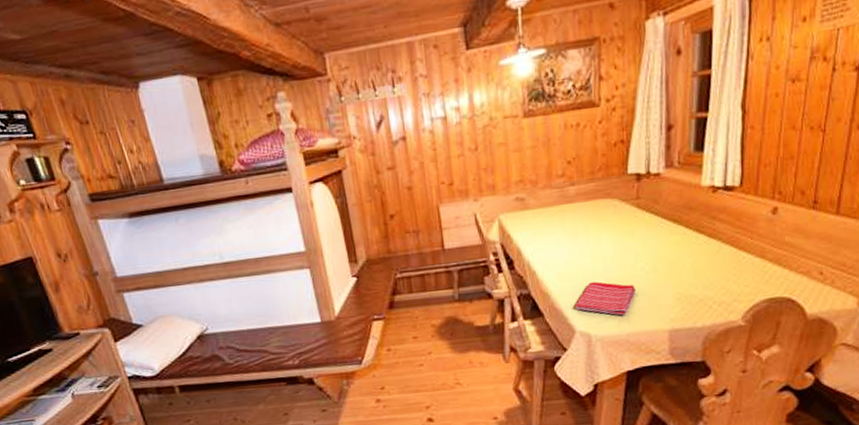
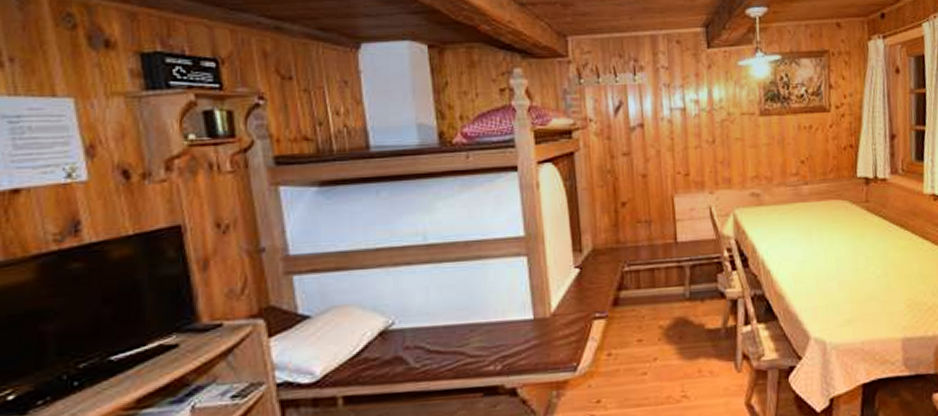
dish towel: present [575,281,636,316] -> none [809,284,868,322]

